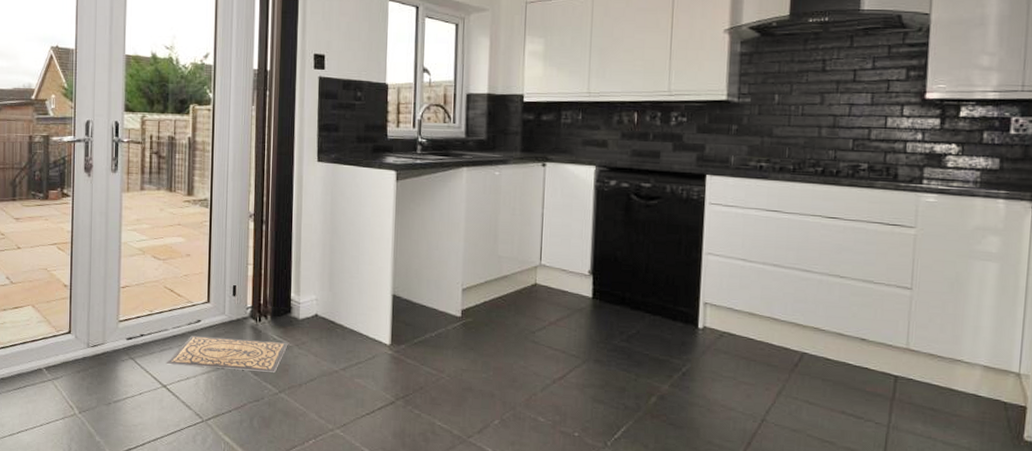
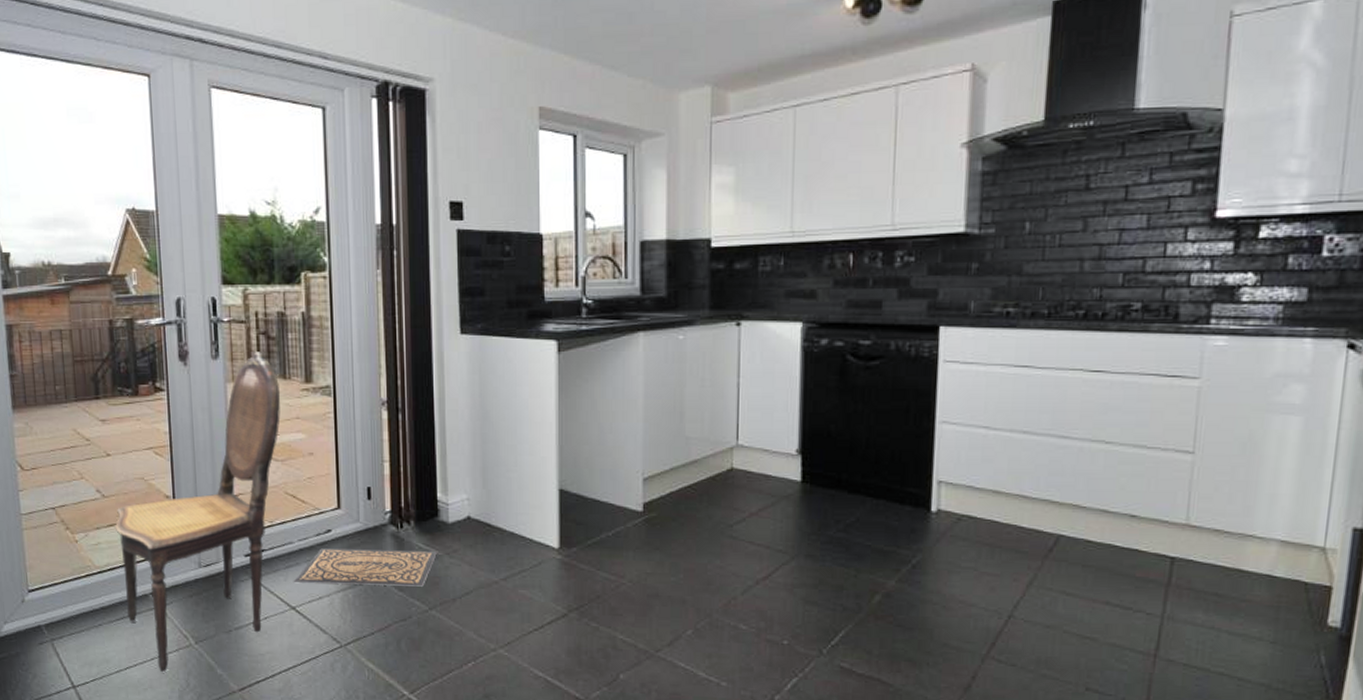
dining chair: none [20,168,166,437] -> present [115,352,280,672]

